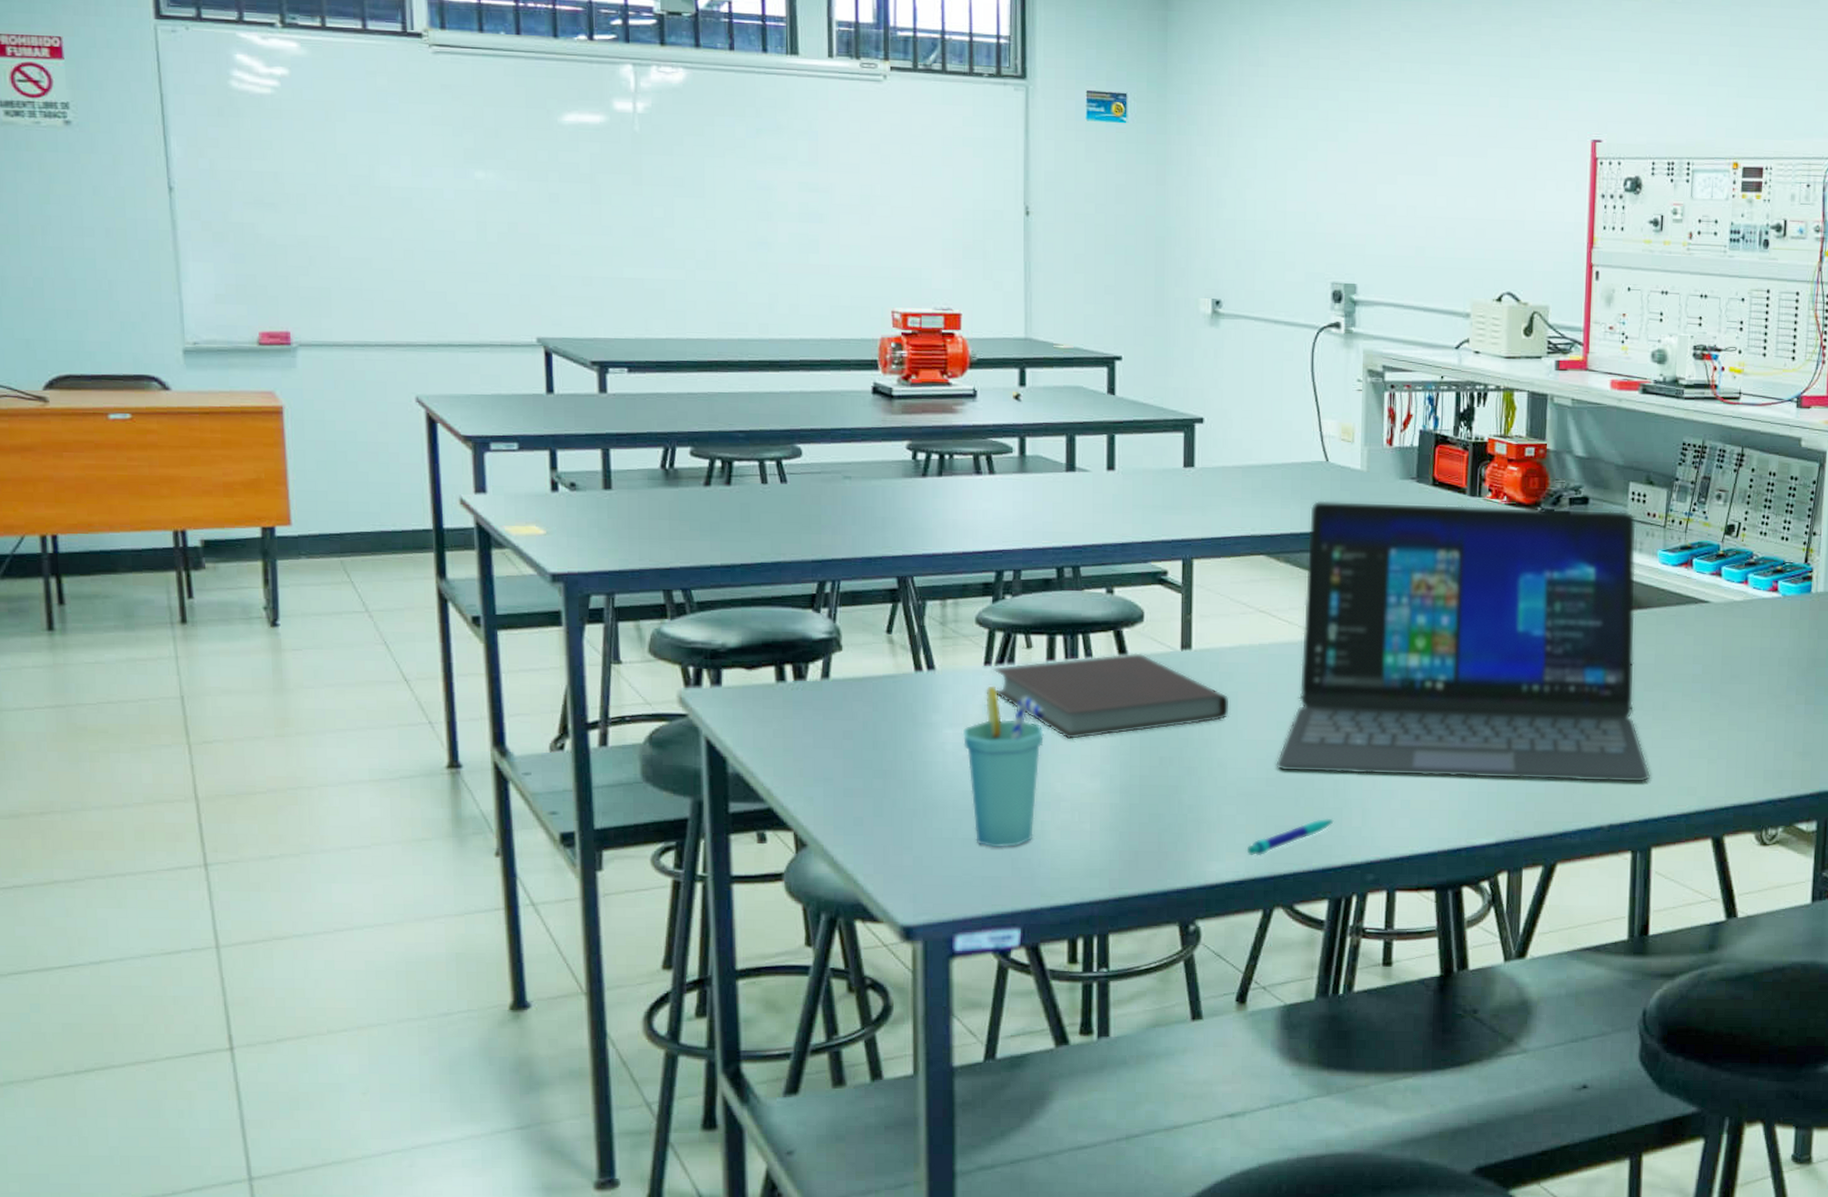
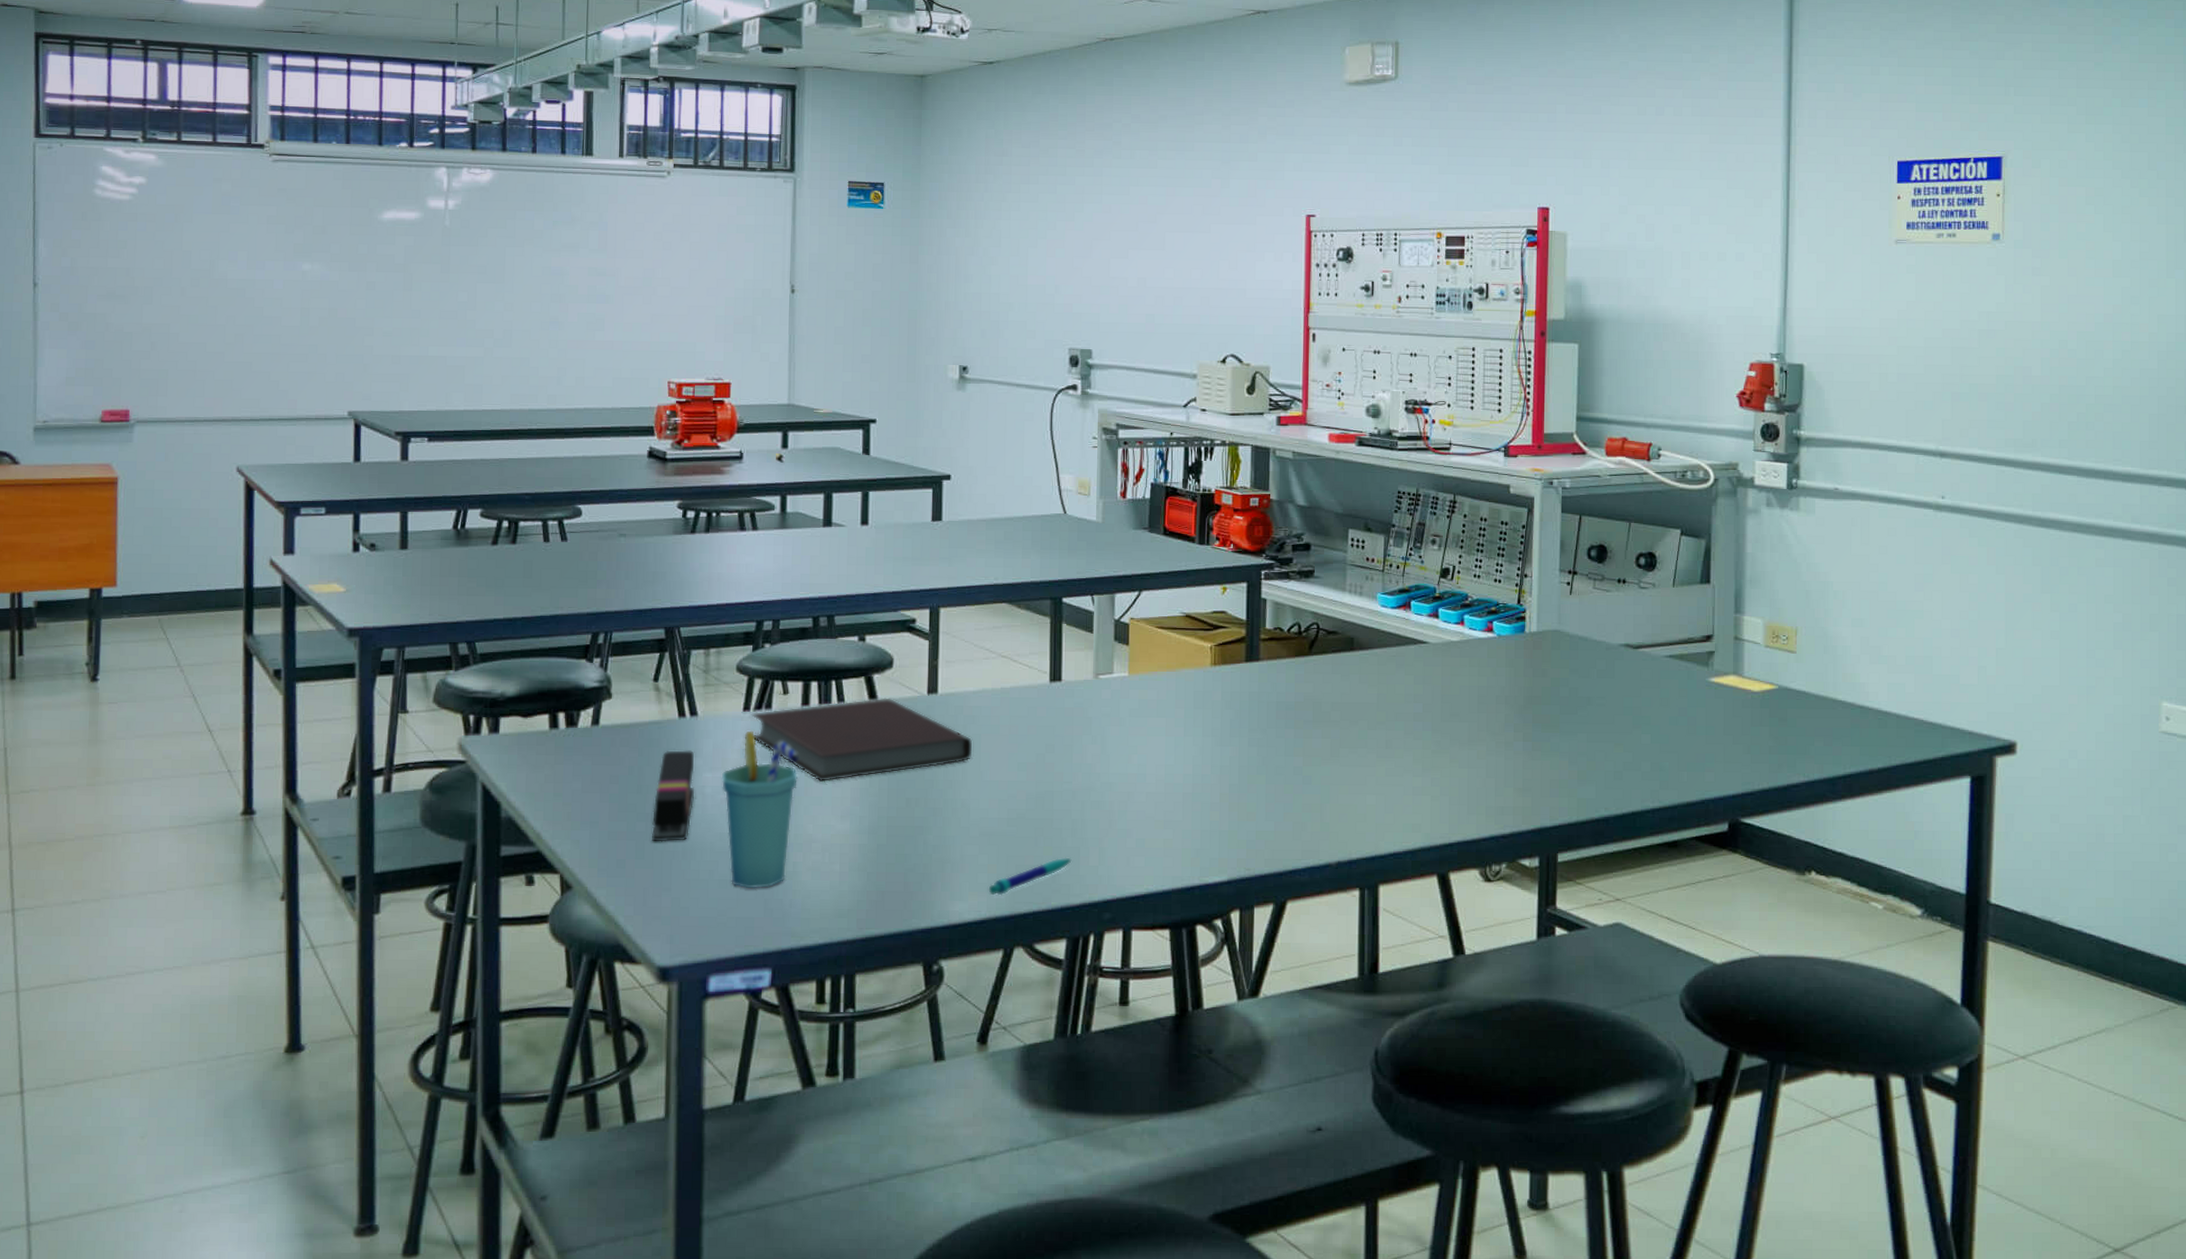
stapler: none [890,705,935,800] -> present [652,750,695,842]
laptop: present [1276,500,1651,783] -> none [1016,550,1377,820]

